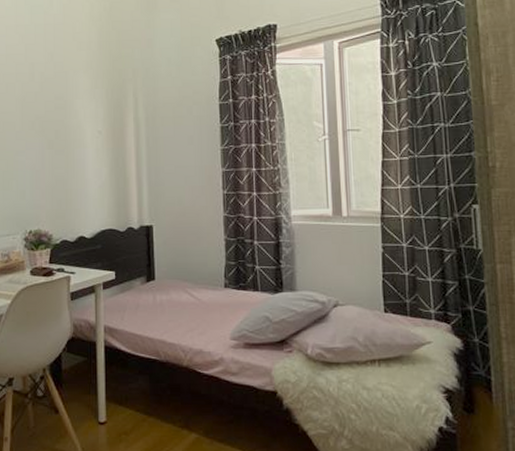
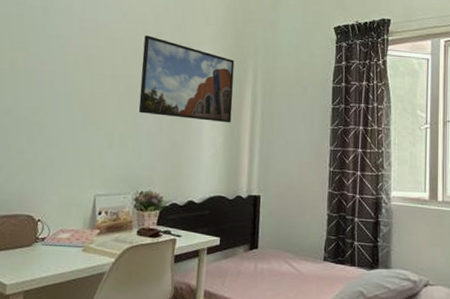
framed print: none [16,68,115,153] -> present [138,35,235,123]

